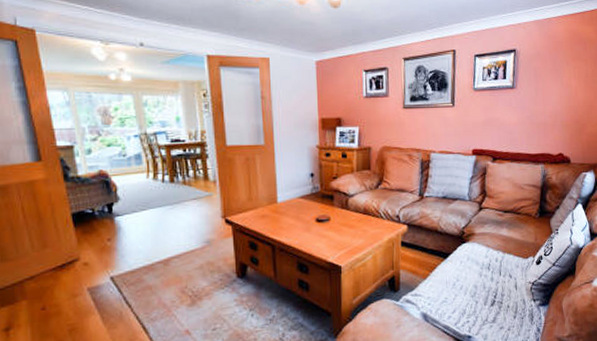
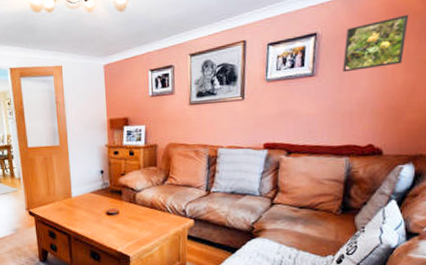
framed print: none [537,41,587,87] -> present [343,14,409,73]

